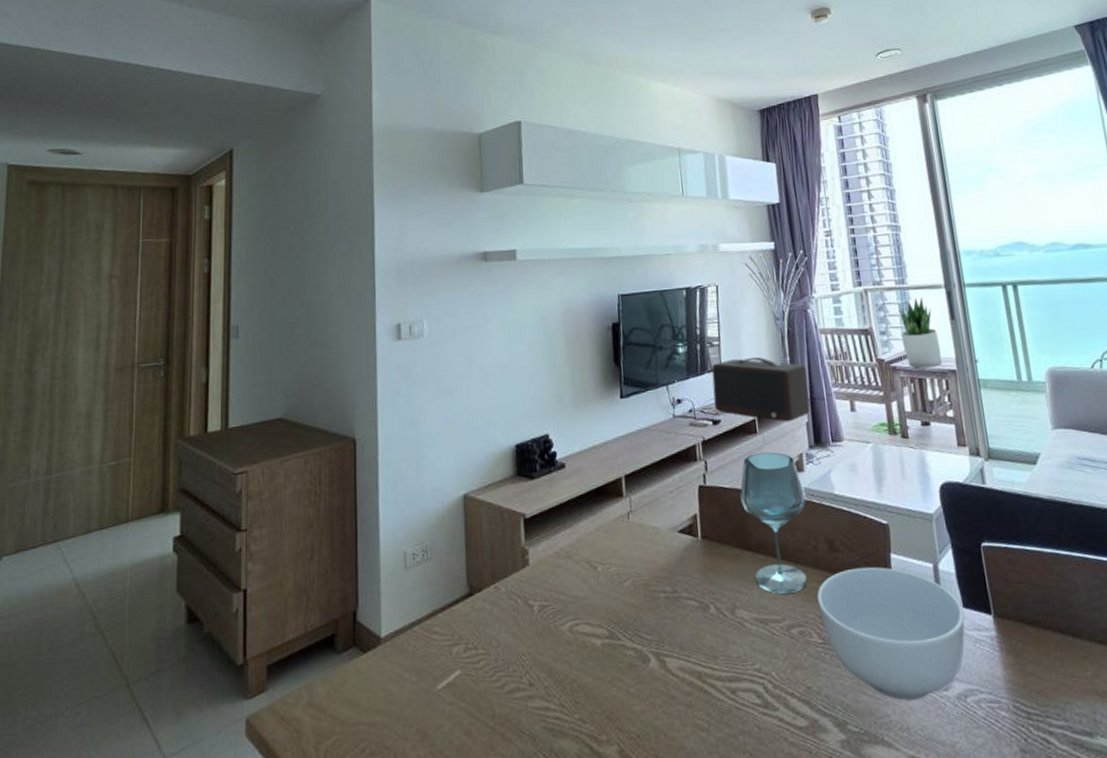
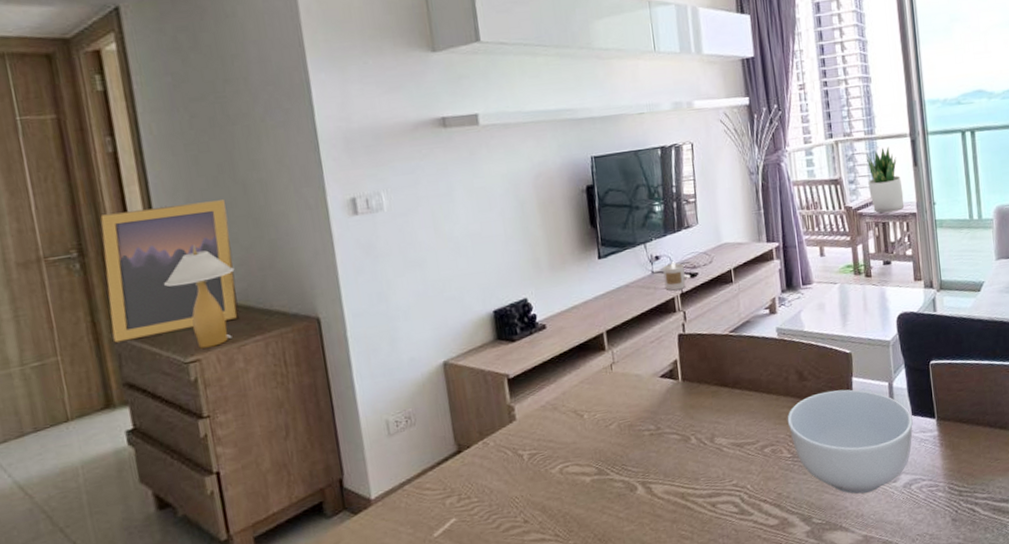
picture frame: none [179,319,291,448] -> present [100,200,240,343]
table lamp: none [229,360,289,461] -> present [164,245,235,349]
candle: none [684,406,708,438] -> present [662,261,686,291]
speaker: present [711,356,810,422] -> none [688,211,783,271]
wine glass: present [740,452,808,594] -> none [717,298,779,421]

